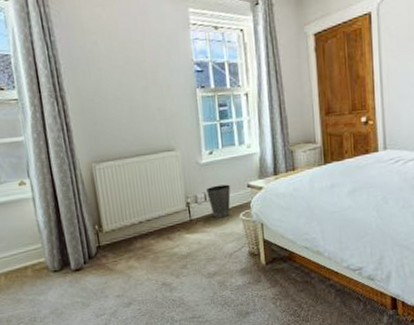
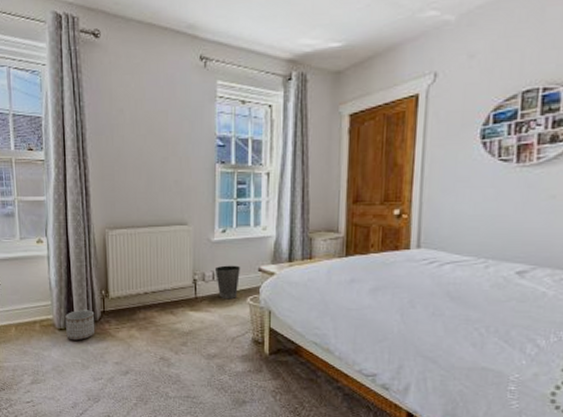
planter: none [59,247,93,280] -> present [65,309,95,341]

